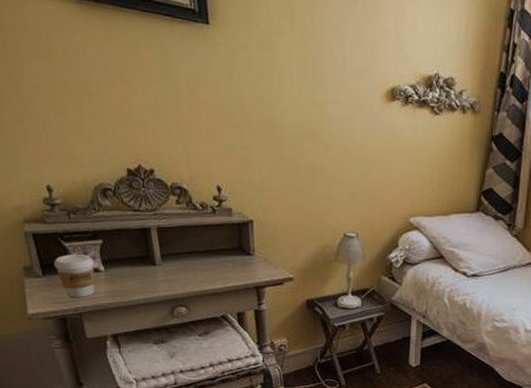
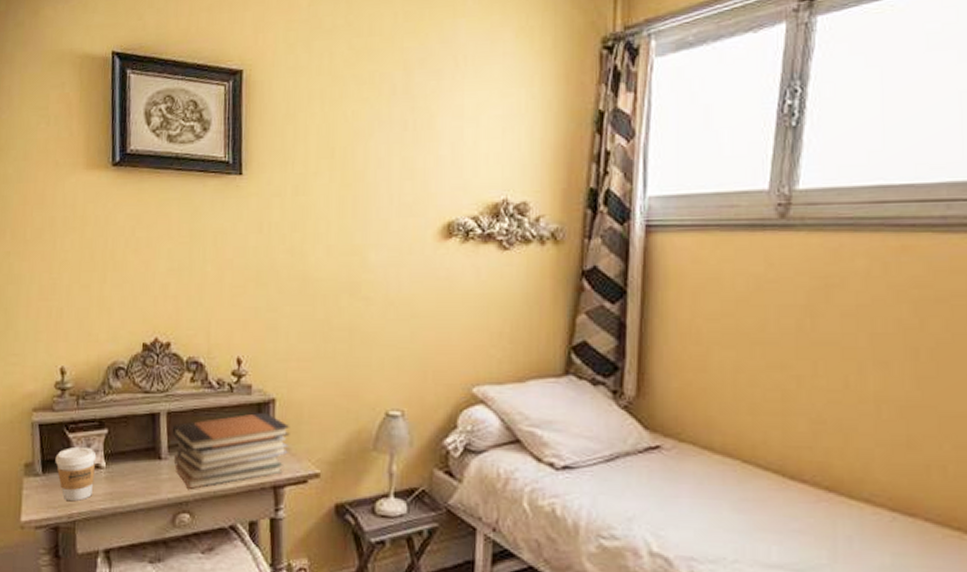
book stack: none [163,230,267,289] -> present [172,412,290,489]

